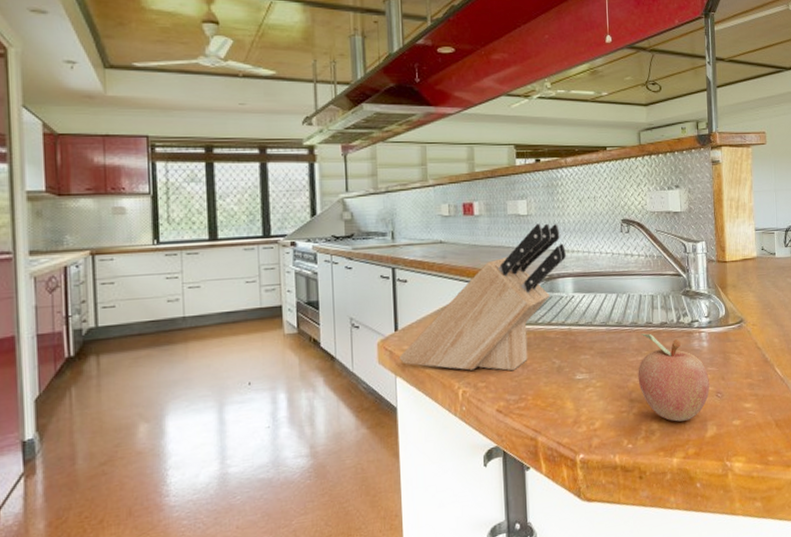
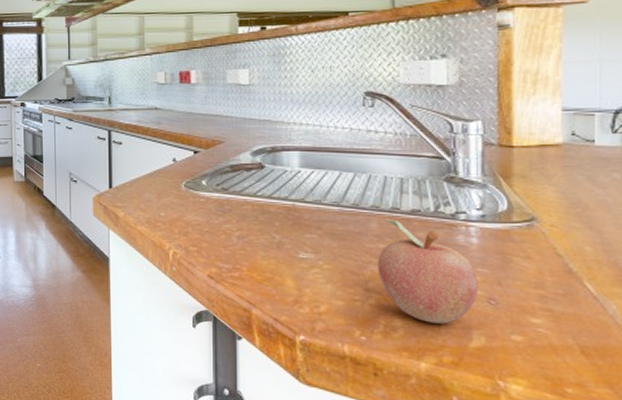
knife block: present [398,223,567,371] -> none [112,94,294,240]

